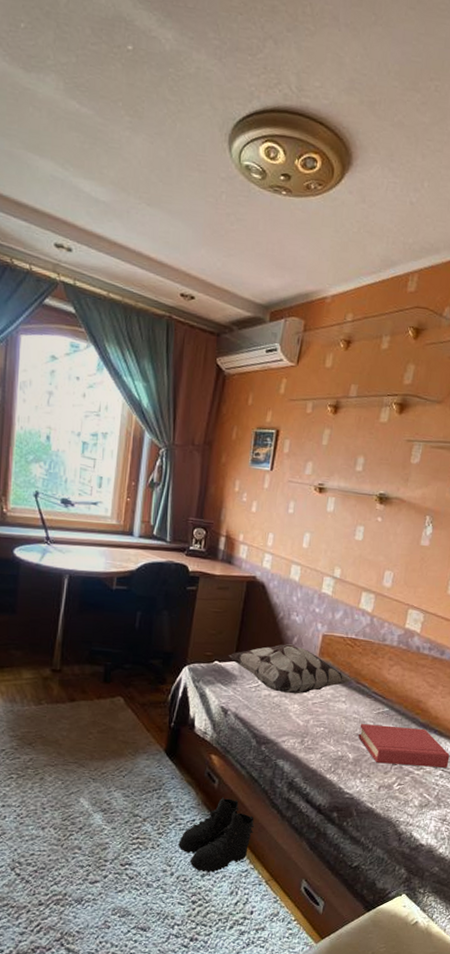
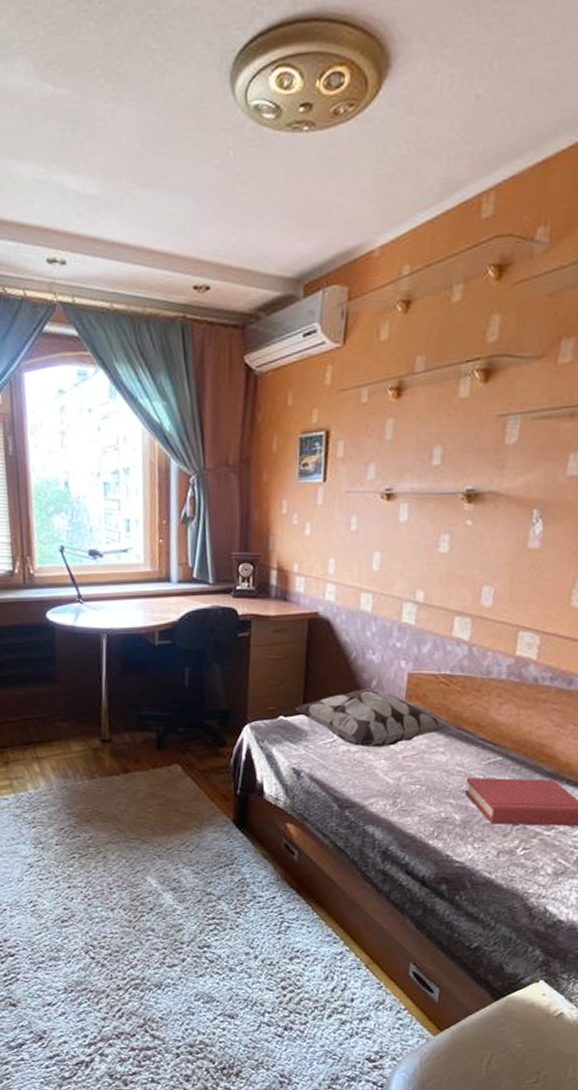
boots: present [178,797,255,873] -> none [260,871,346,955]

